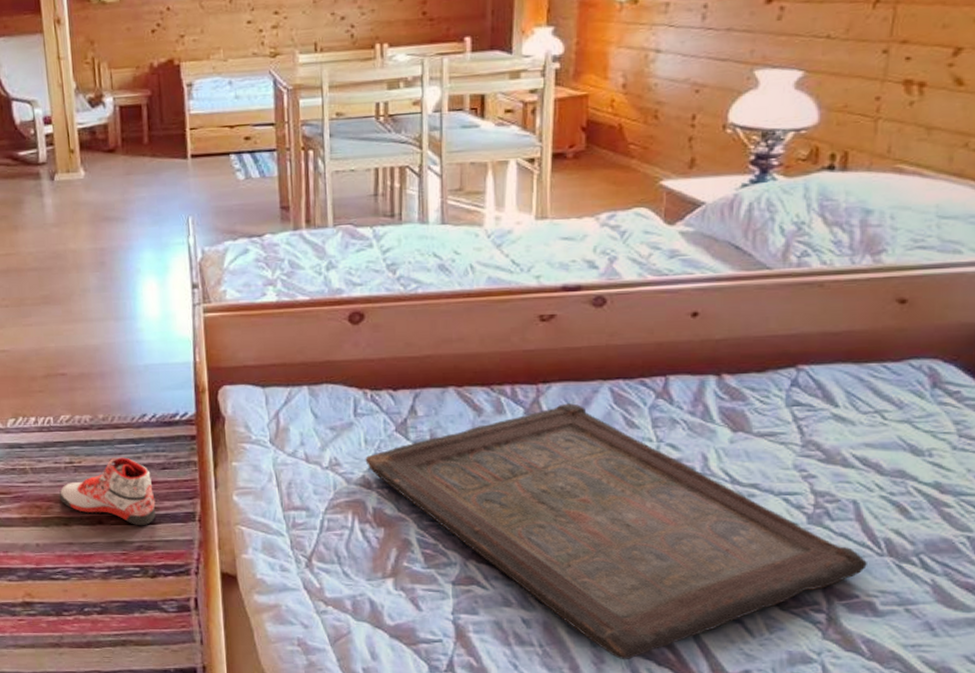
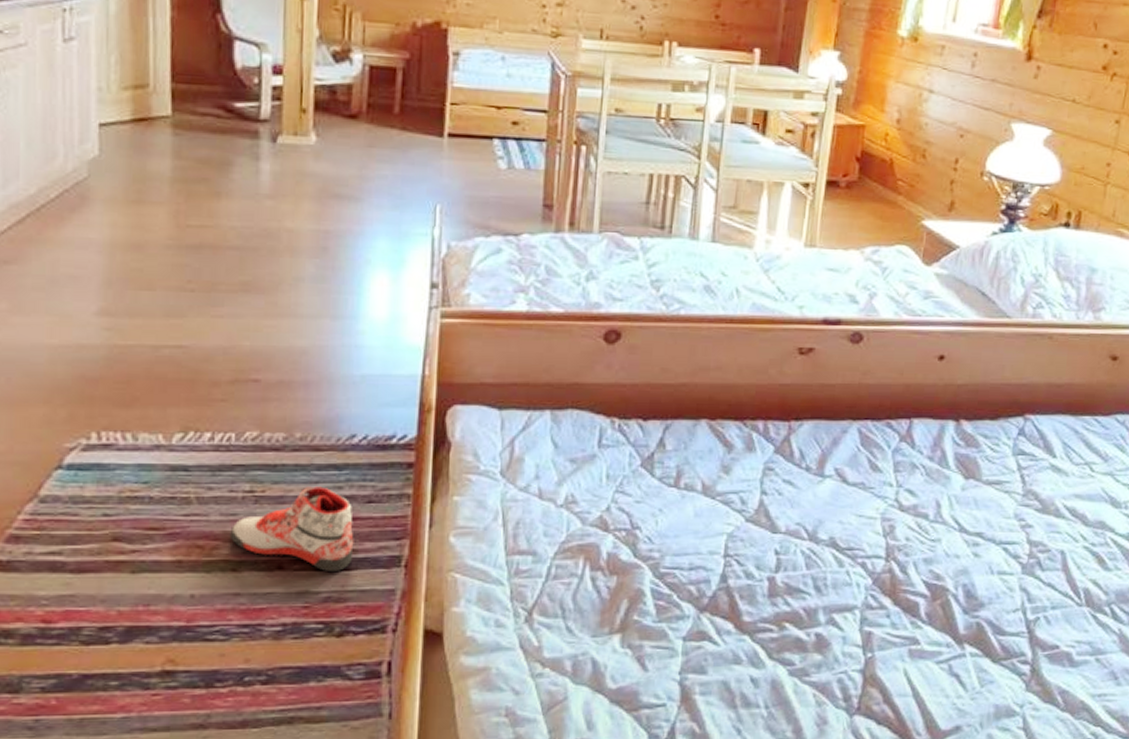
serving tray: present [365,403,867,660] -> none [605,443,1068,720]

